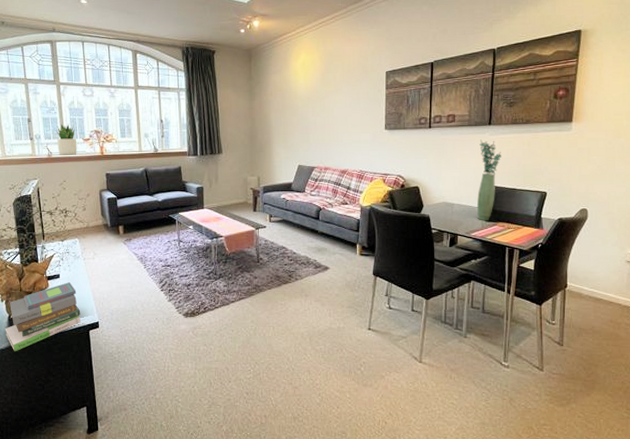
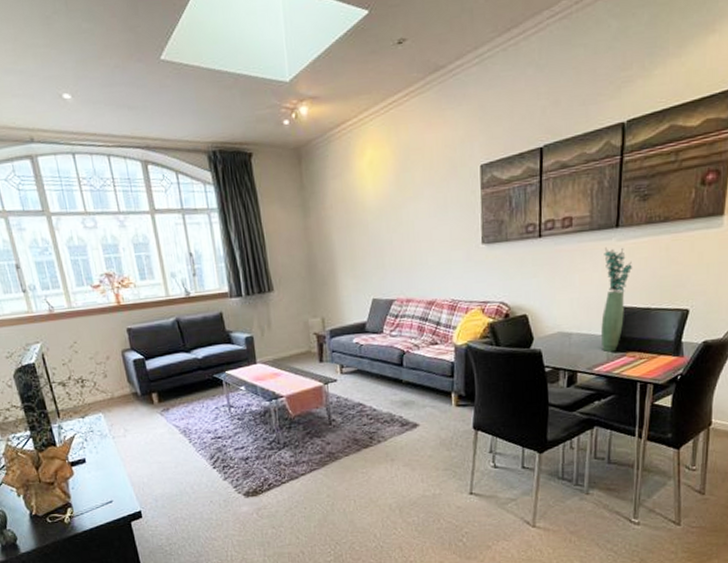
books: present [5,282,81,352] -> none [27,467,120,554]
planter: present [56,123,77,155] -> none [55,266,86,310]

